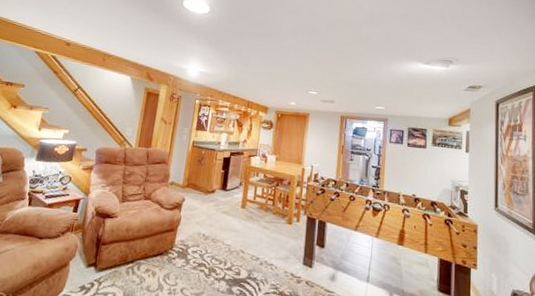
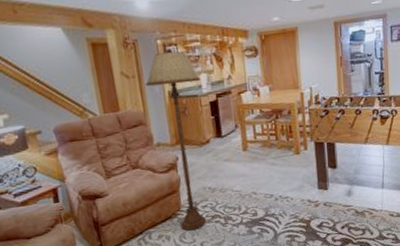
floor lamp: none [168,108,222,273] -> present [145,48,206,231]

